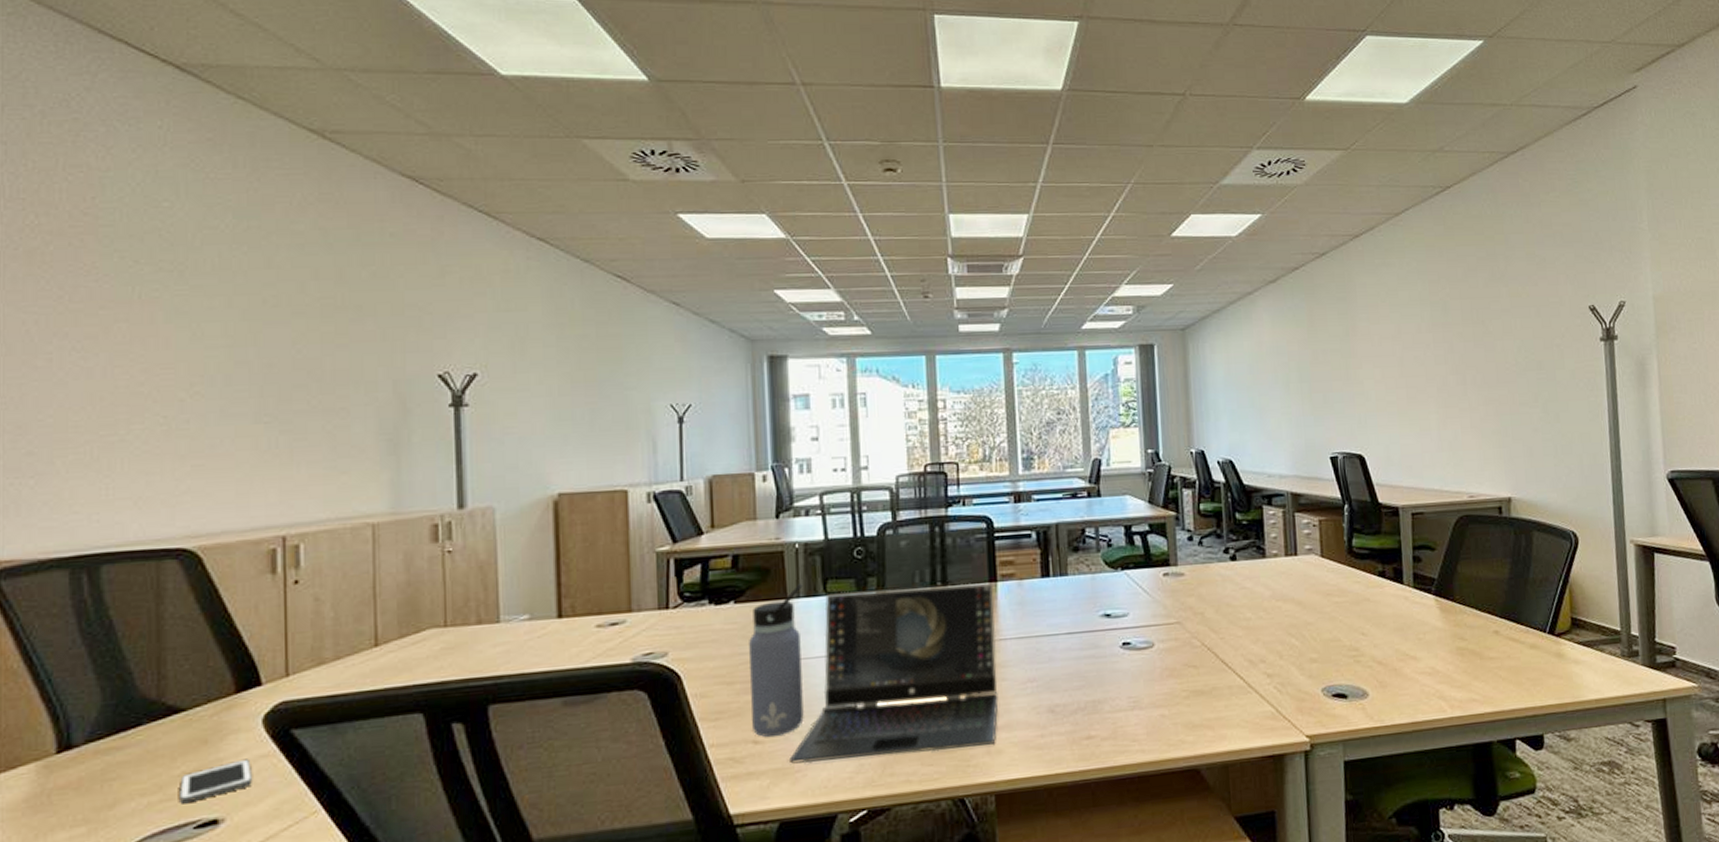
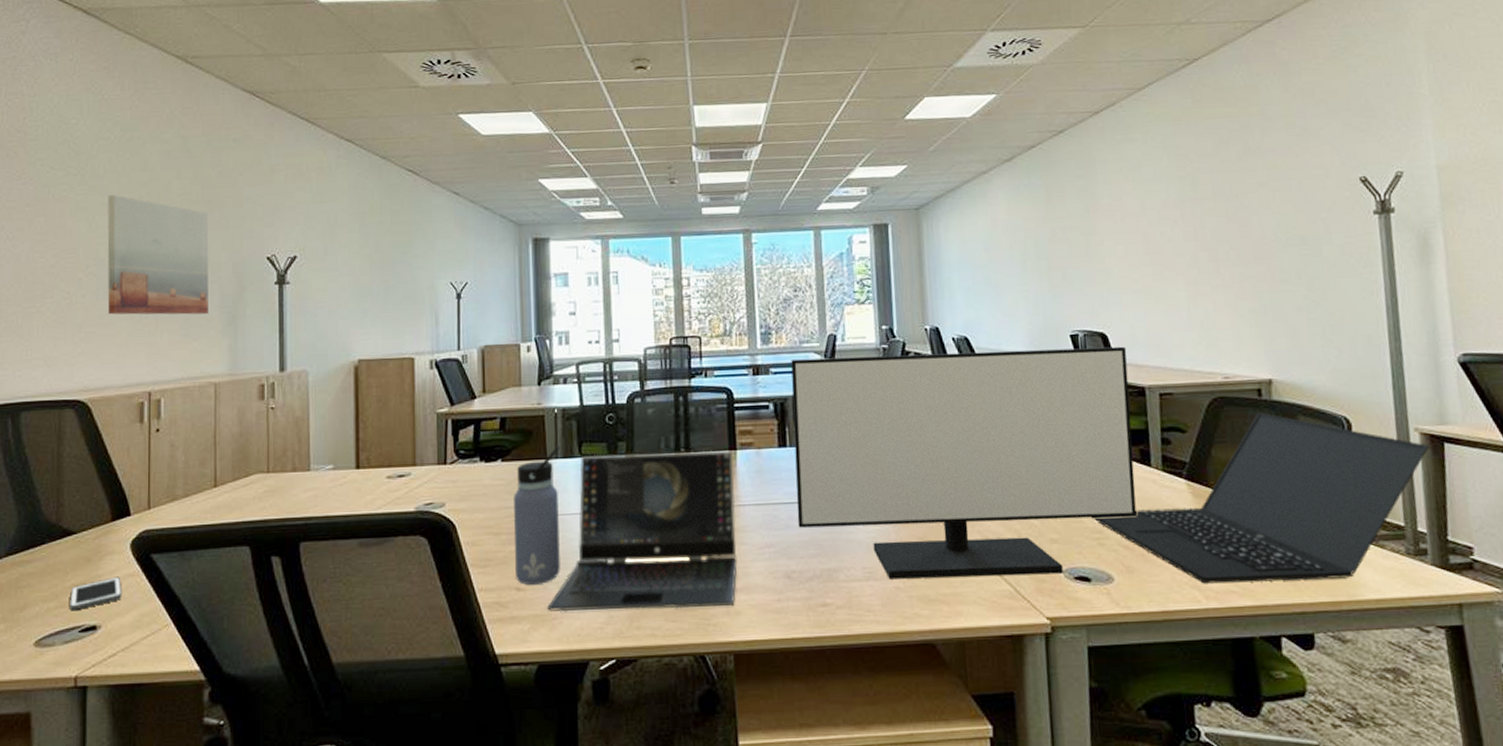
wall art: none [218,296,361,444] -> present [107,194,209,315]
monitor: none [1054,467,1390,708] -> present [791,346,1137,579]
laptop: none [1349,529,1642,694] -> present [1092,412,1429,584]

